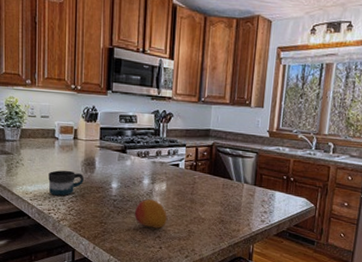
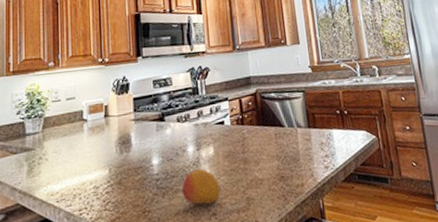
mug: present [48,170,84,196] -> none [77,154,119,190]

